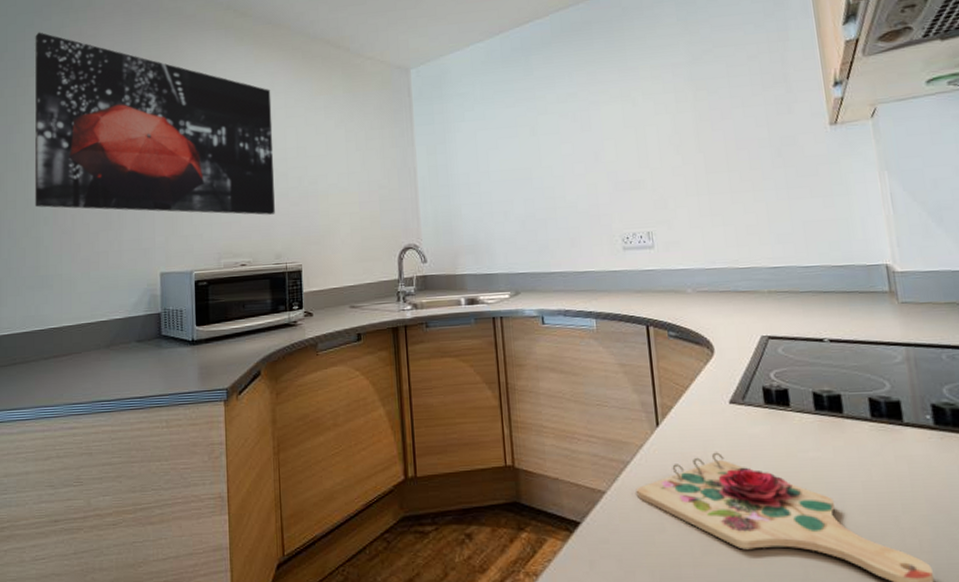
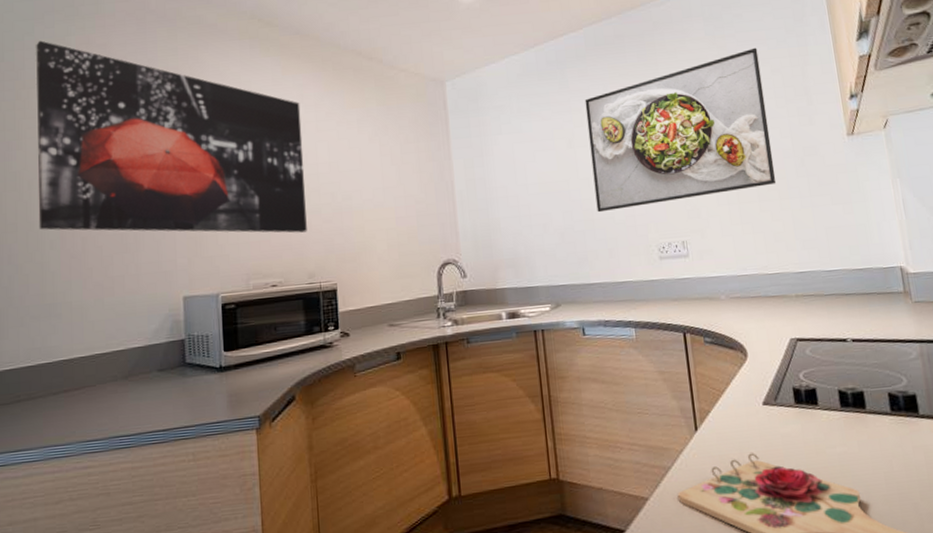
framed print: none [549,33,750,201] -> present [584,47,777,213]

